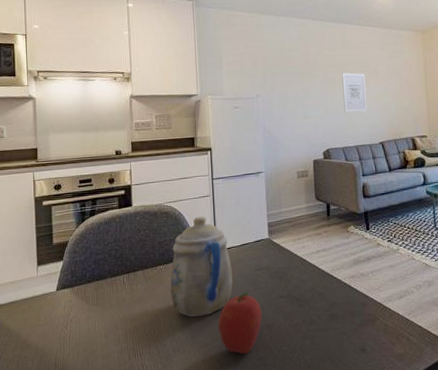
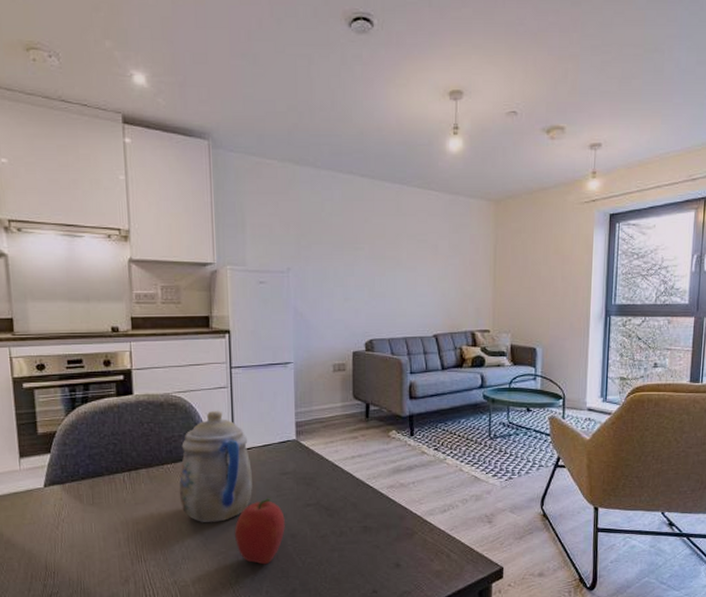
wall art: present [342,72,367,113] -> none [393,247,421,298]

